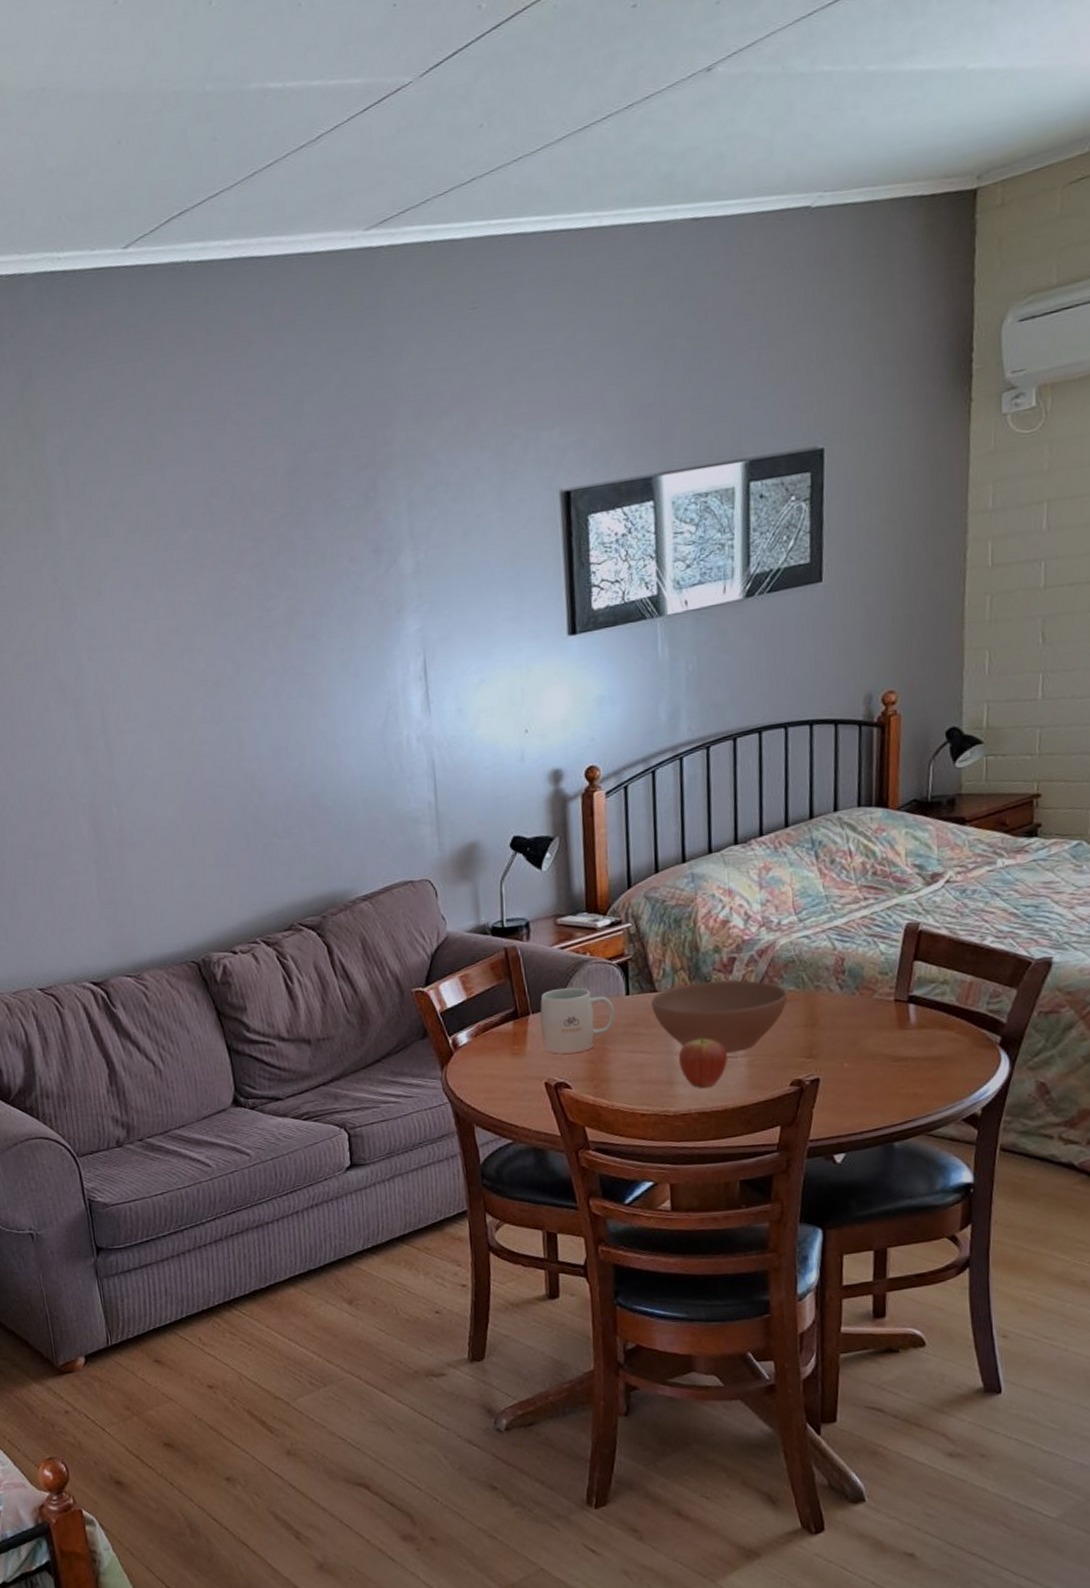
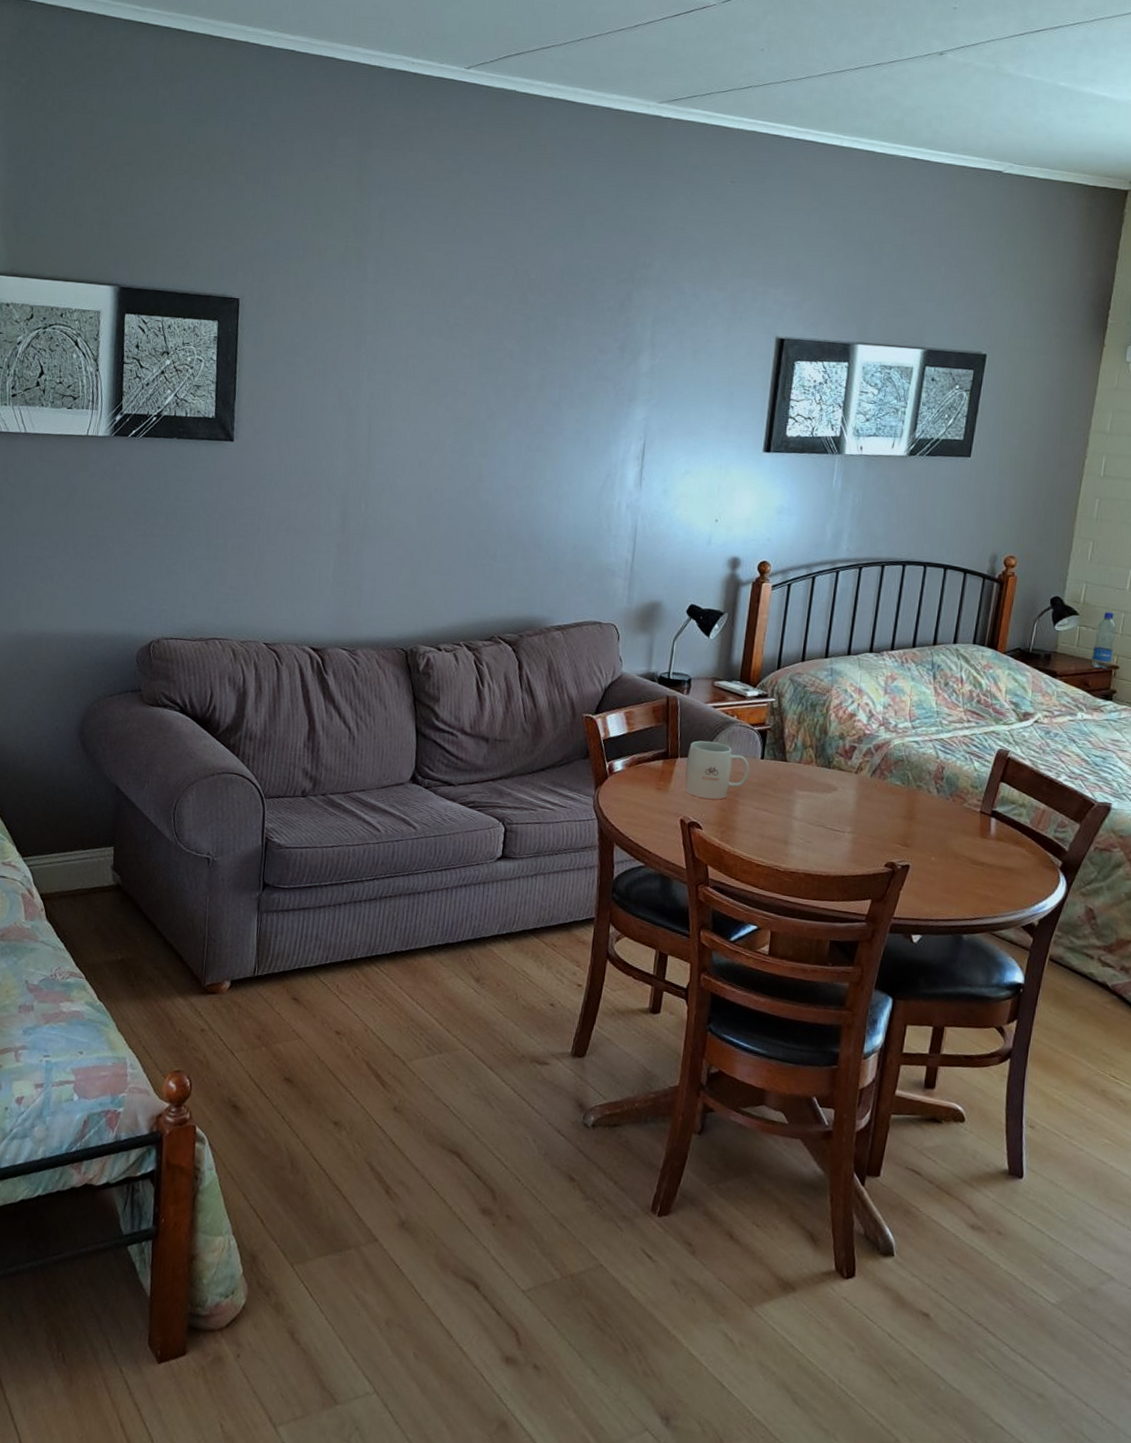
bowl: present [651,980,788,1053] -> none [780,760,894,828]
fruit: present [678,1037,727,1088] -> none [795,808,837,853]
bottle: none [1005,730,1032,803] -> present [1091,611,1116,670]

